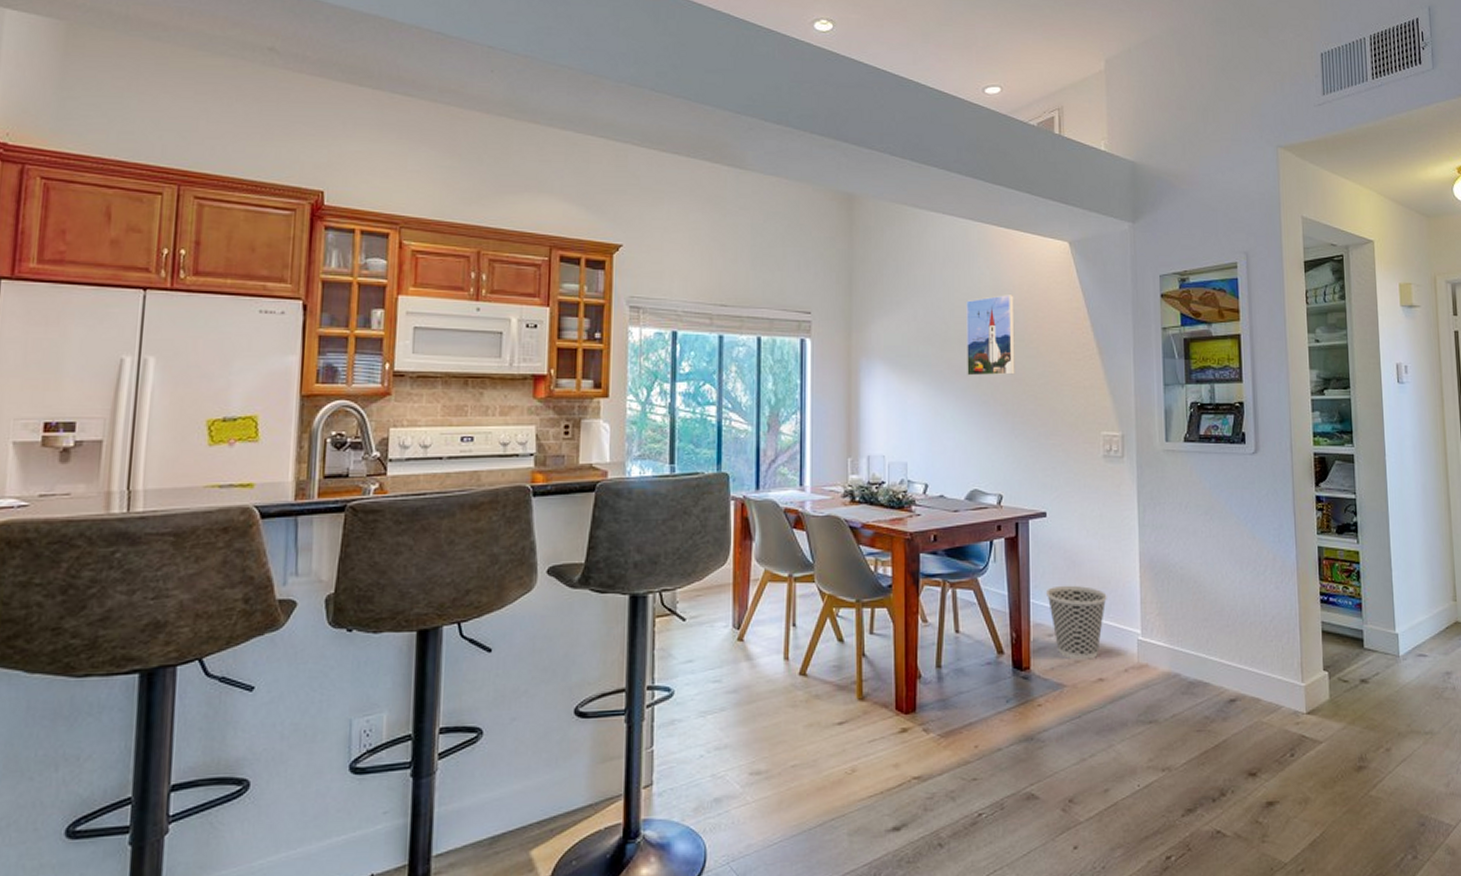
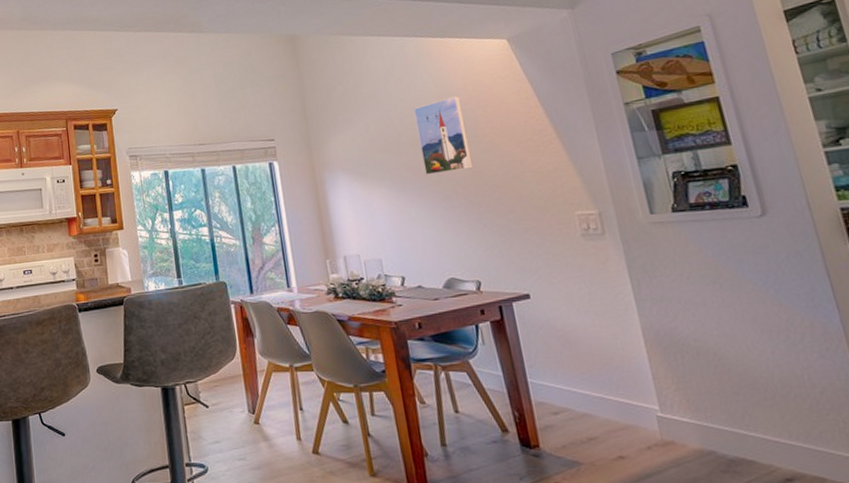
wastebasket: present [1047,585,1107,660] -> none [543,363,614,438]

